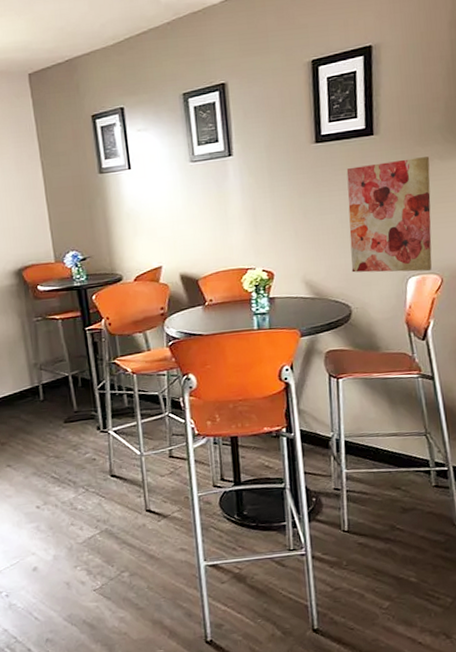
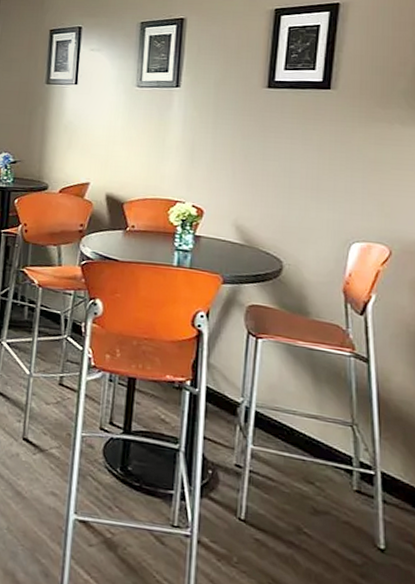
wall art: present [346,157,432,273] -> none [288,117,390,240]

